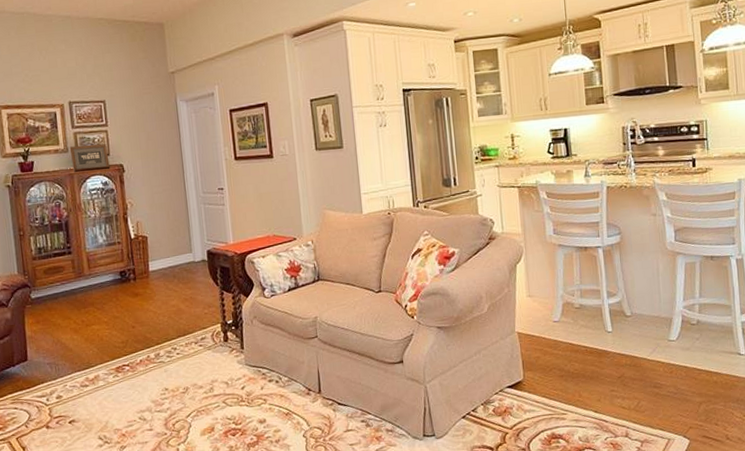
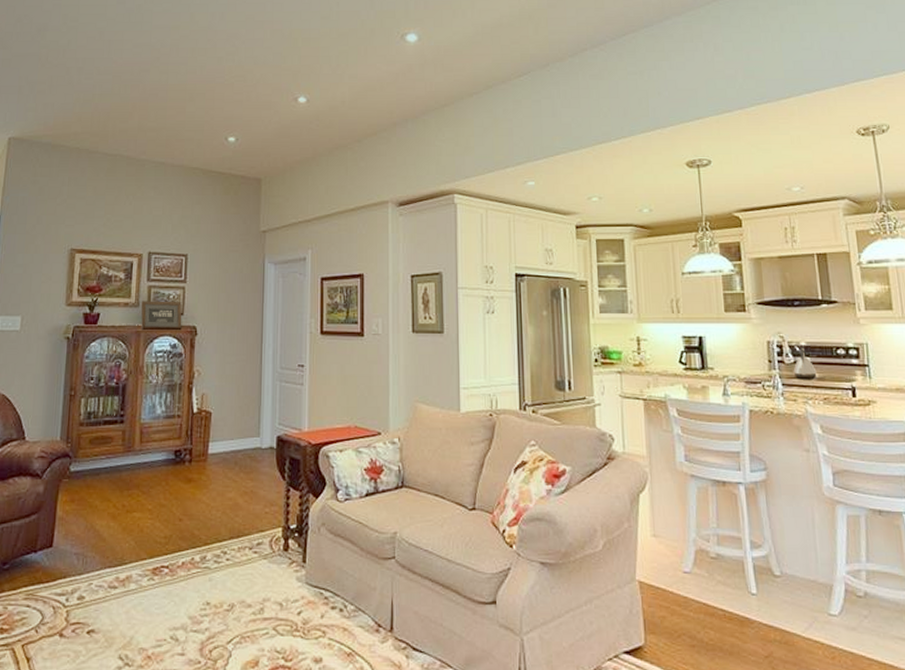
kettle: none [644,129,664,157] -> present [793,347,817,380]

